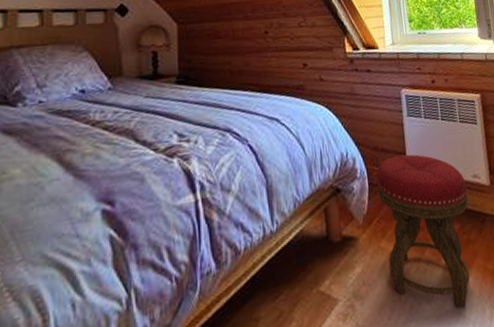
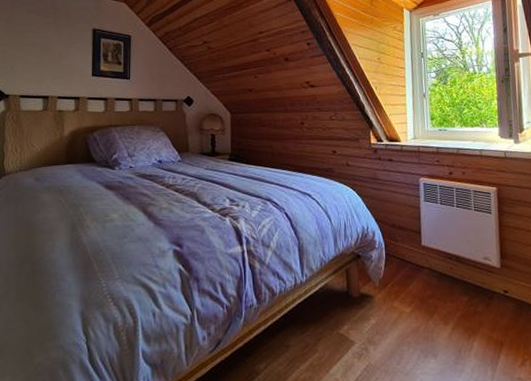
stool: present [376,154,470,308] -> none [392,233,478,365]

